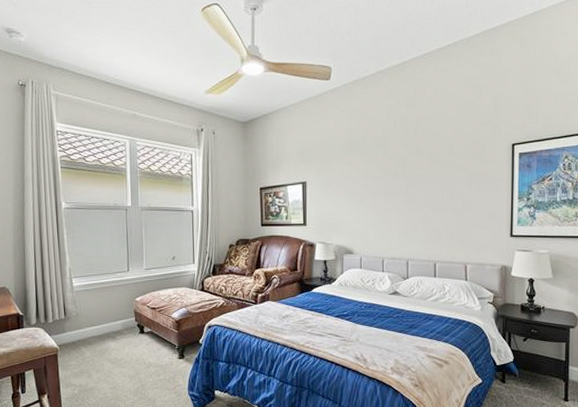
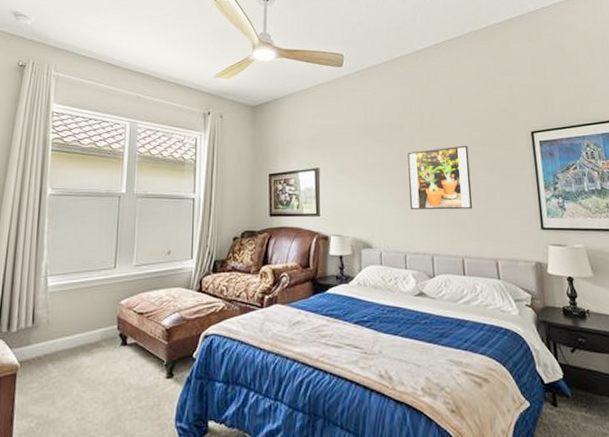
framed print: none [389,158,449,220] -> present [408,145,473,210]

